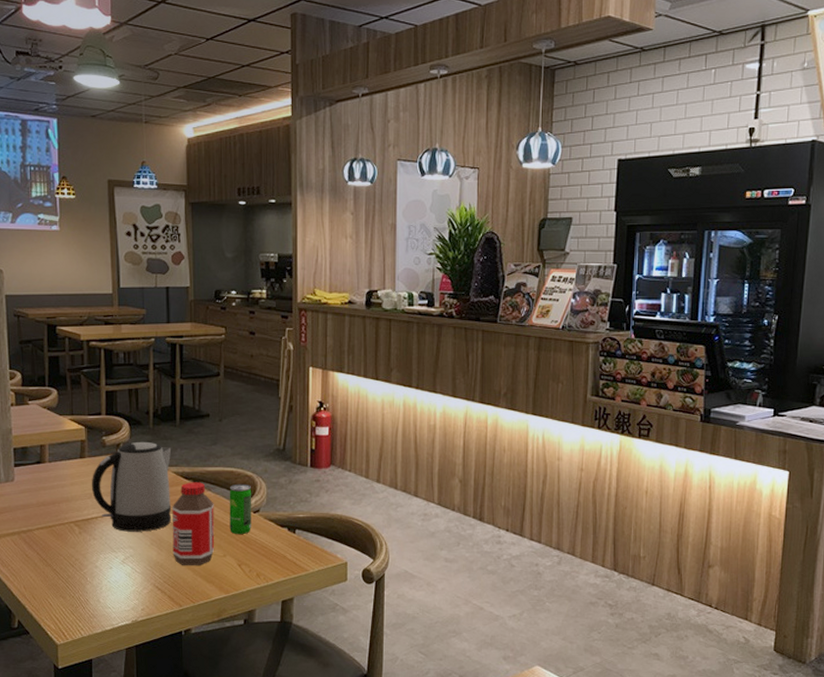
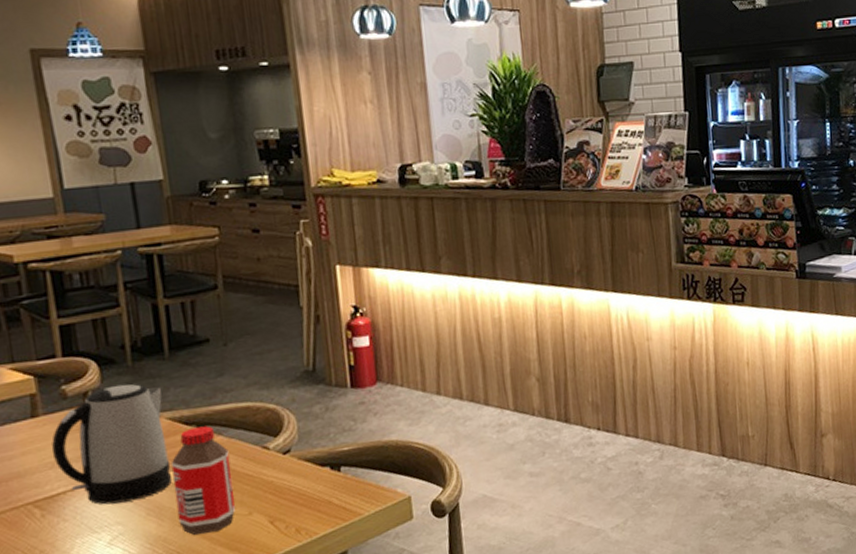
beverage can: present [229,483,252,534] -> none [247,419,282,485]

